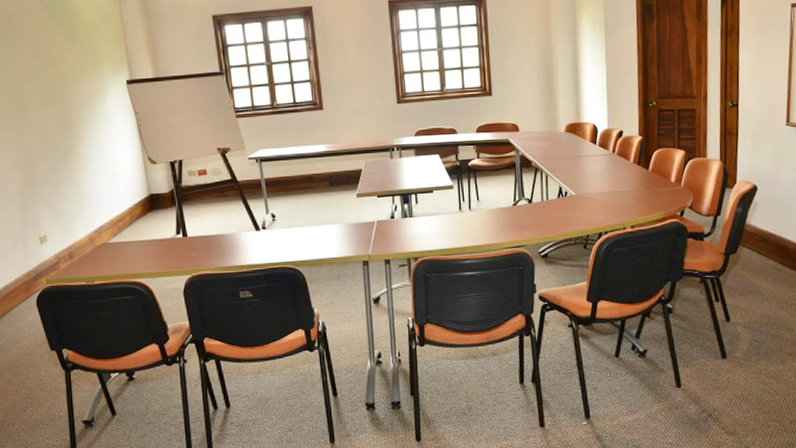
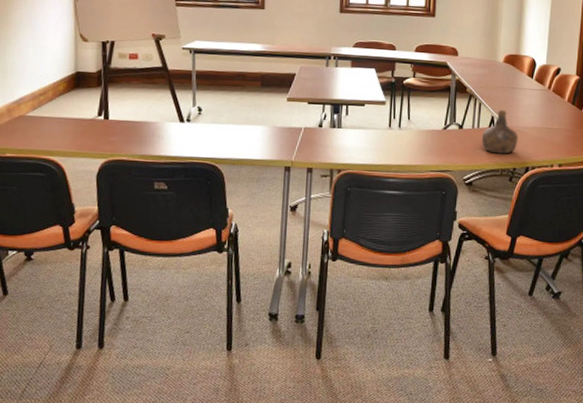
bottle: none [551,179,589,223] -> present [481,110,519,154]

